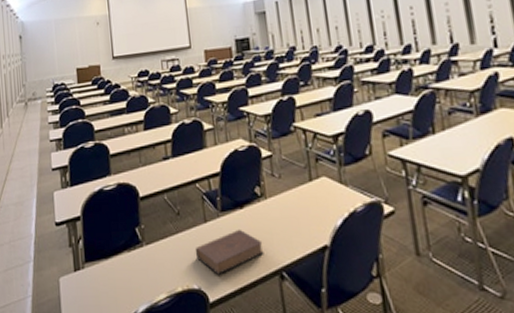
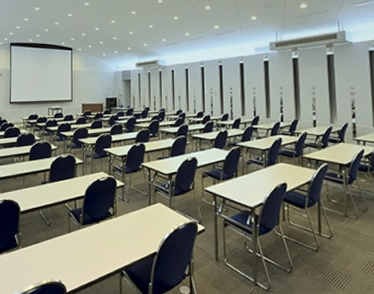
book: present [195,229,264,275] -> none [59,238,111,272]

